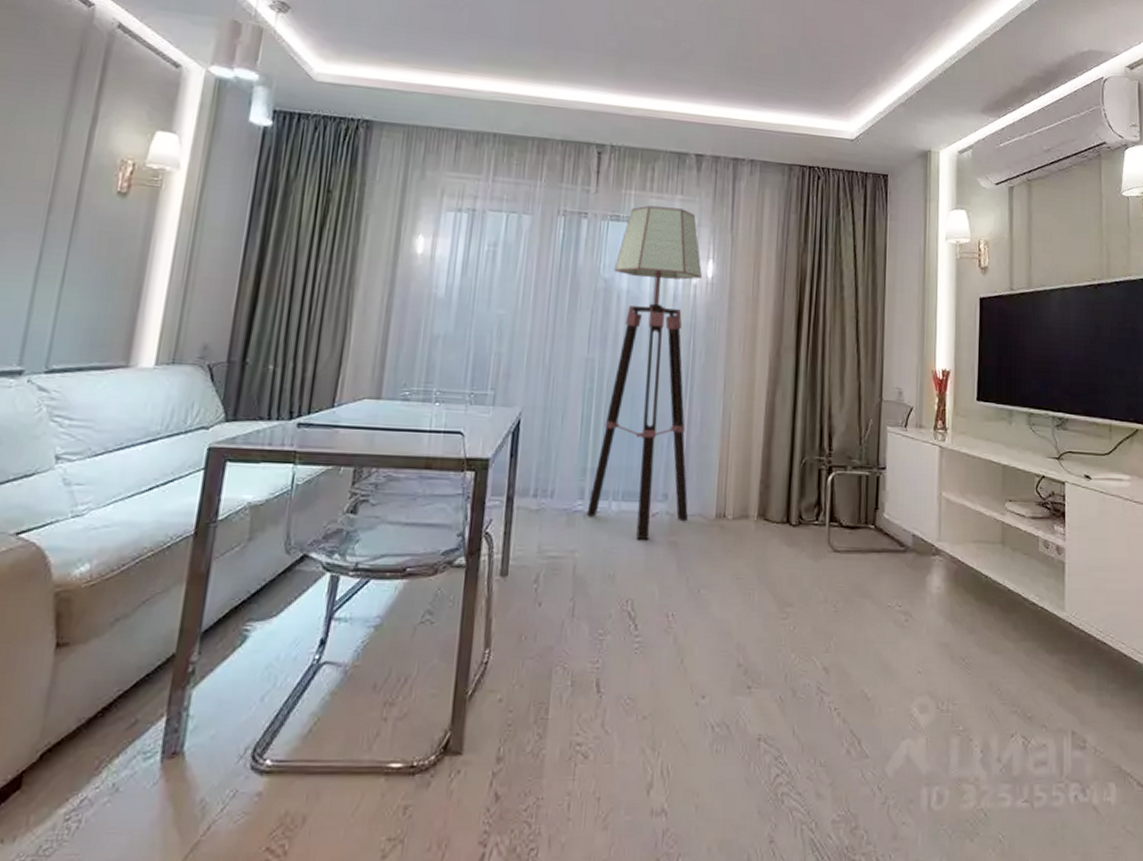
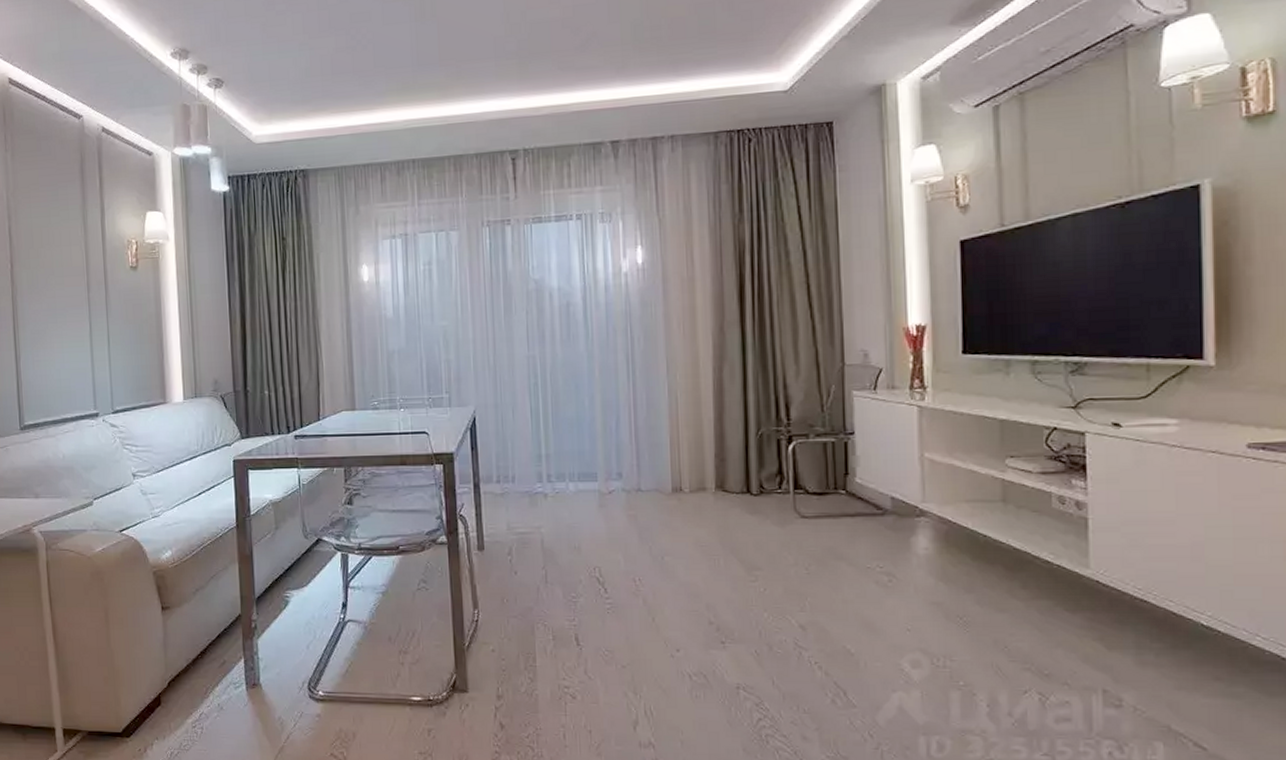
floor lamp: present [587,205,703,539] -> none [542,199,644,514]

